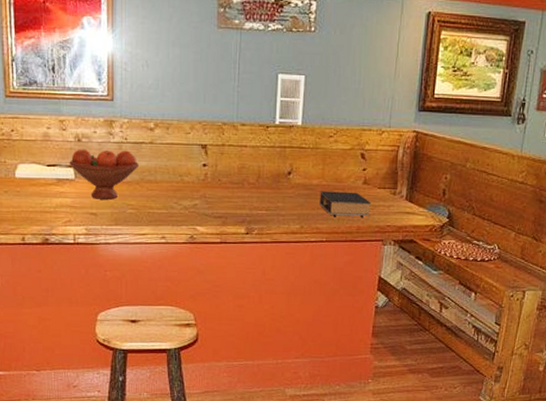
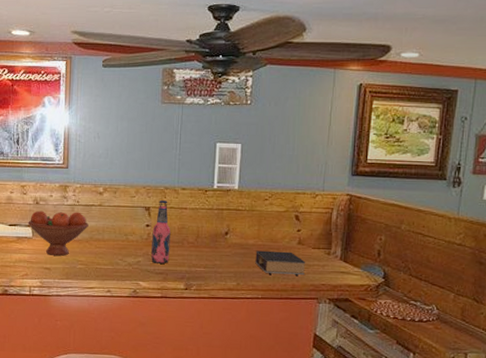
beer bottle: none [209,137,230,208] -> present [151,200,171,265]

